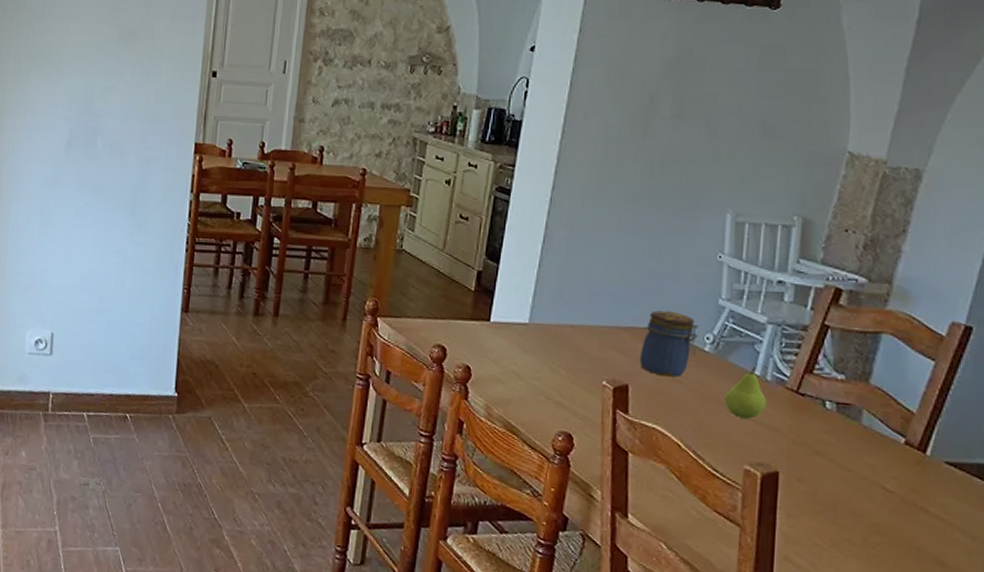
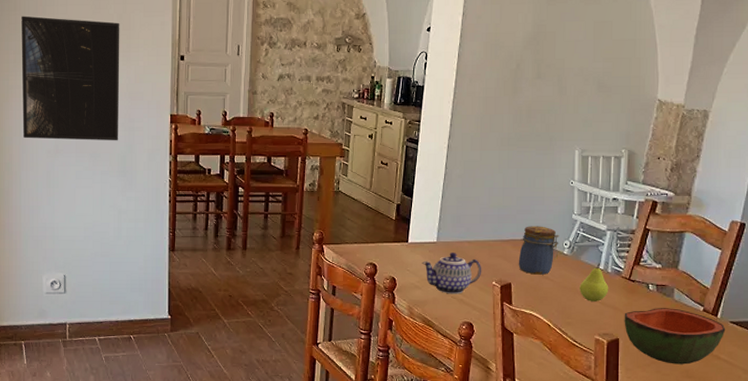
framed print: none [16,18,142,173] -> present [21,16,120,141]
teapot: none [507,339,589,394] -> present [422,253,482,294]
bowl: none [787,434,938,517] -> present [624,308,726,365]

